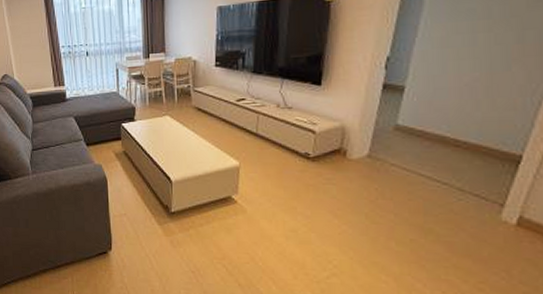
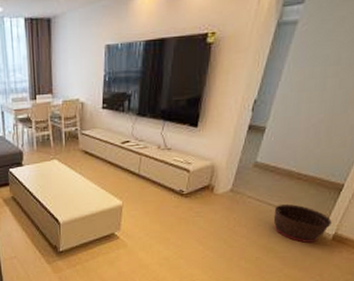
basket: none [427,175,512,226] -> present [273,203,332,243]

